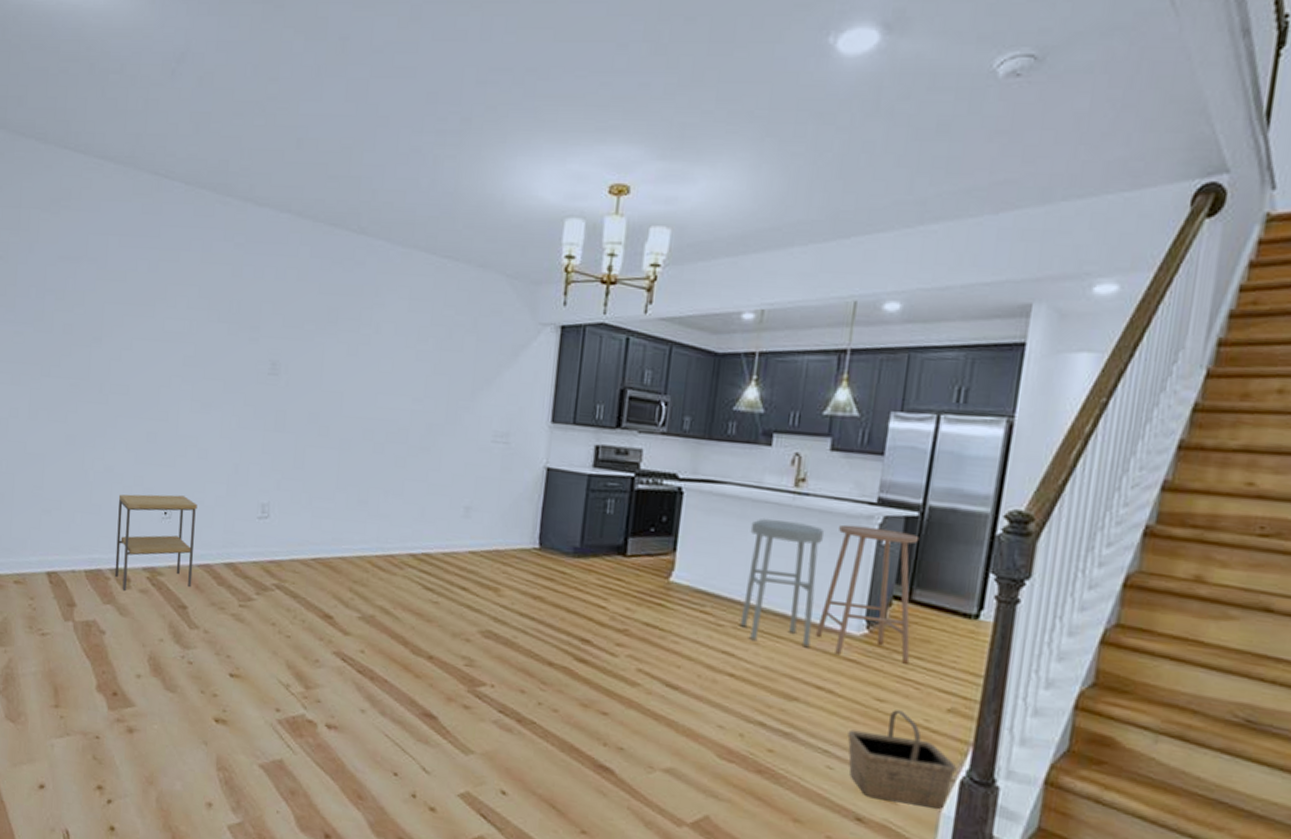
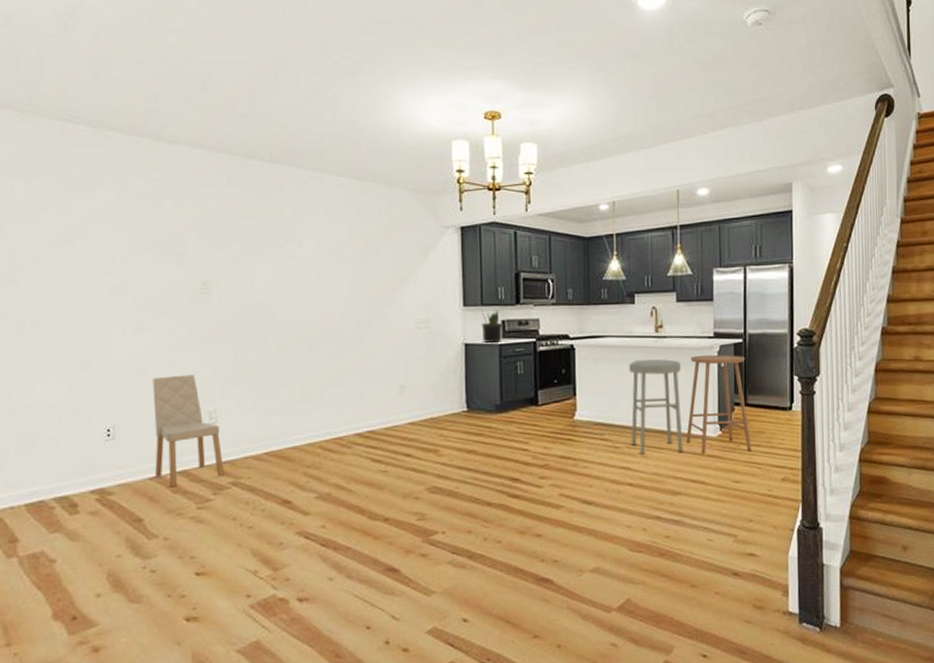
side table: present [114,494,198,592] -> none [54,416,145,517]
dining chair: none [202,459,271,579] -> present [153,375,224,488]
planter: none [569,430,596,472] -> present [481,309,503,343]
basket: present [847,710,958,809] -> none [719,486,794,556]

